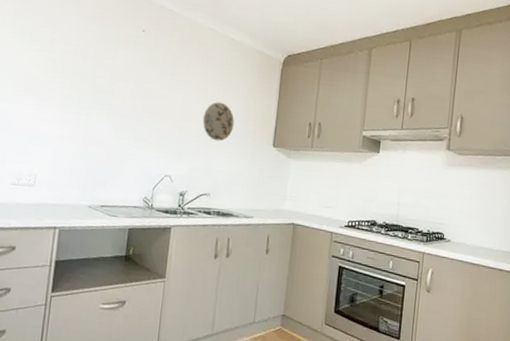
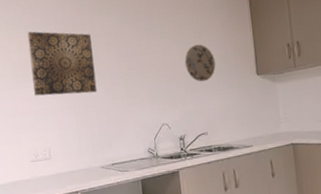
wall art: none [34,46,111,127] -> present [27,31,97,96]

